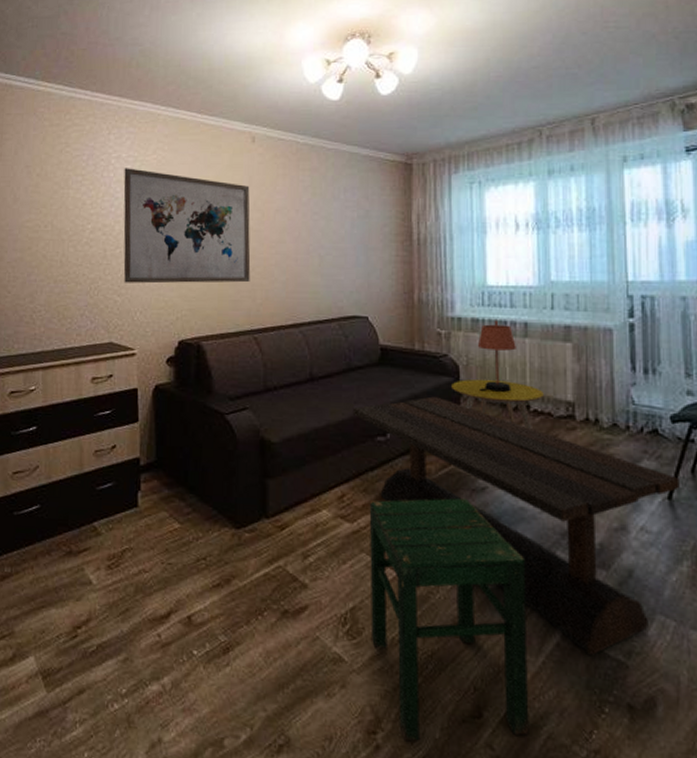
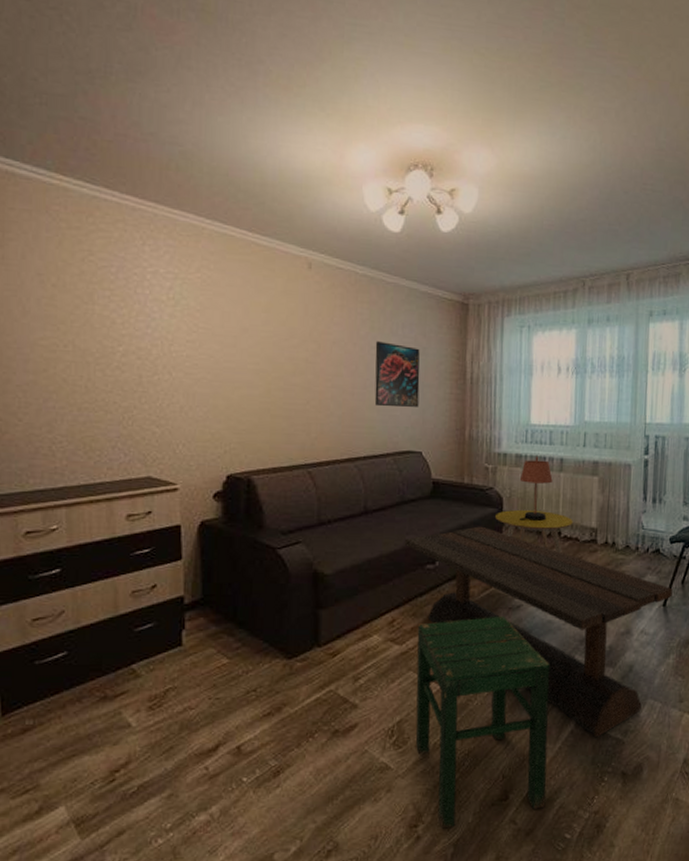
wall art: present [123,168,251,284] -> none [161,285,306,416]
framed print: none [317,207,364,272] -> present [374,341,420,408]

